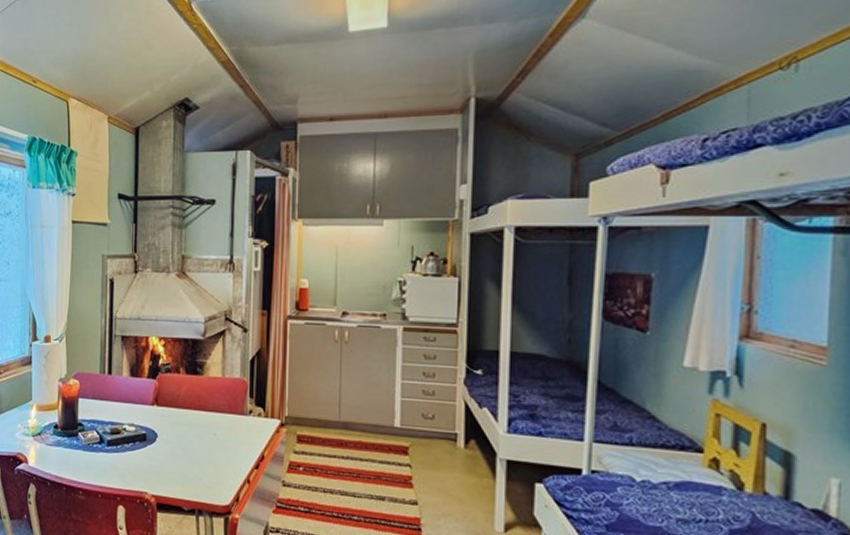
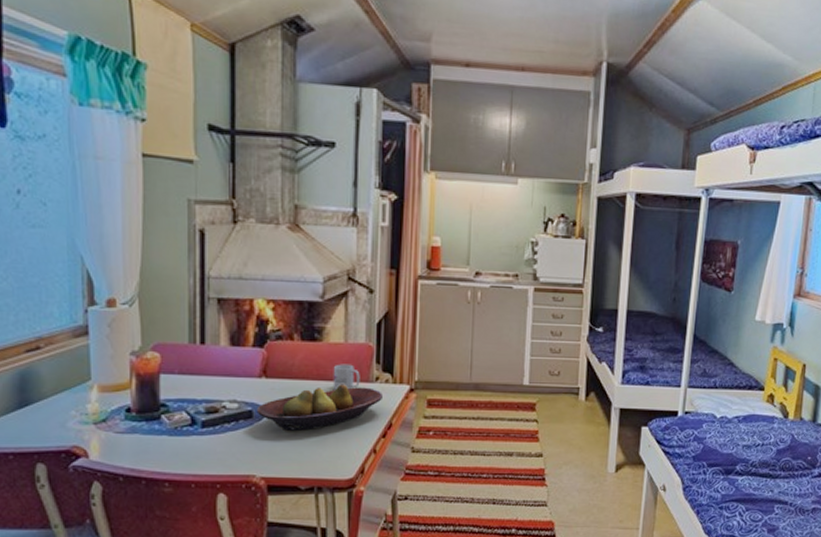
fruit bowl: none [149,415,255,456] -> present [256,384,382,432]
mug: none [212,396,236,421] -> present [333,364,360,390]

